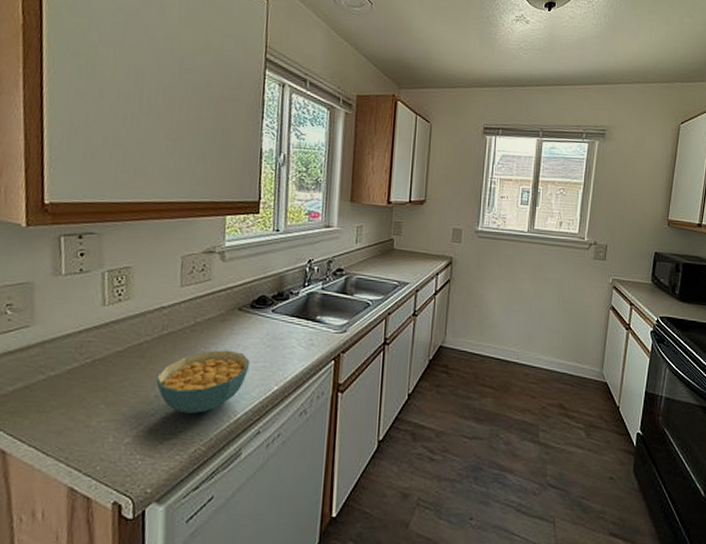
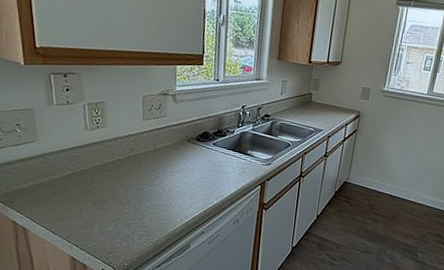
cereal bowl: present [156,350,251,413] -> none [127,170,197,215]

